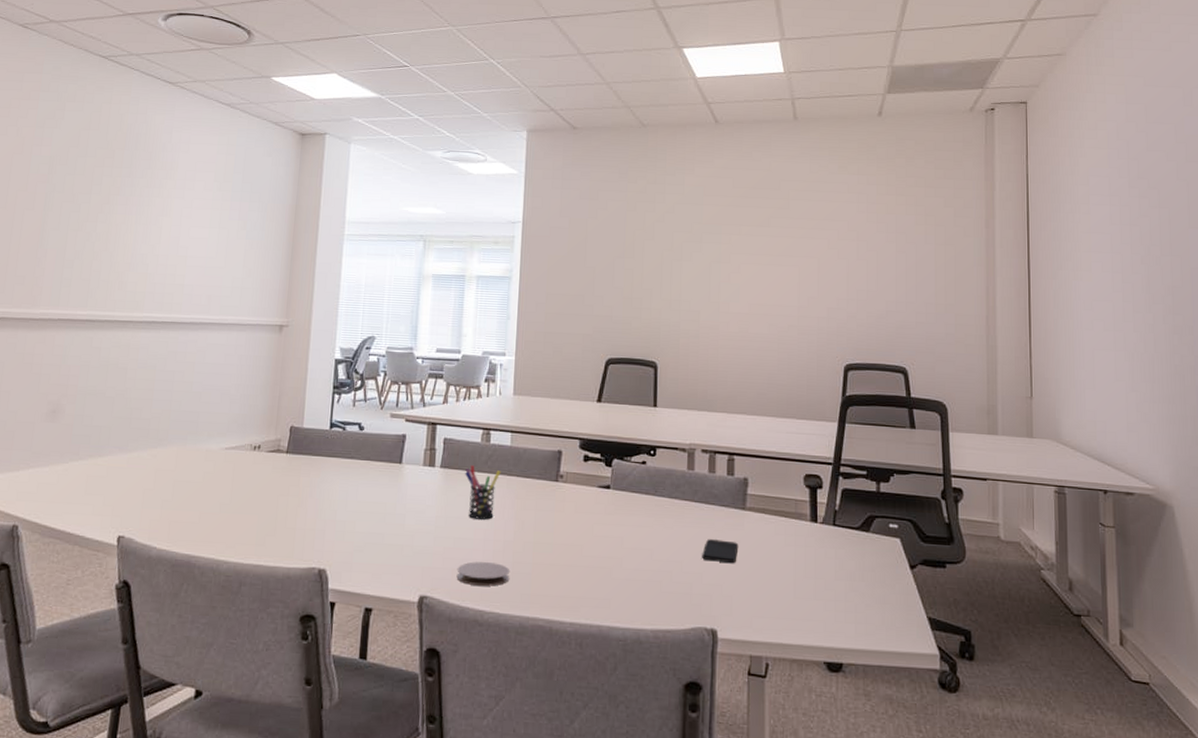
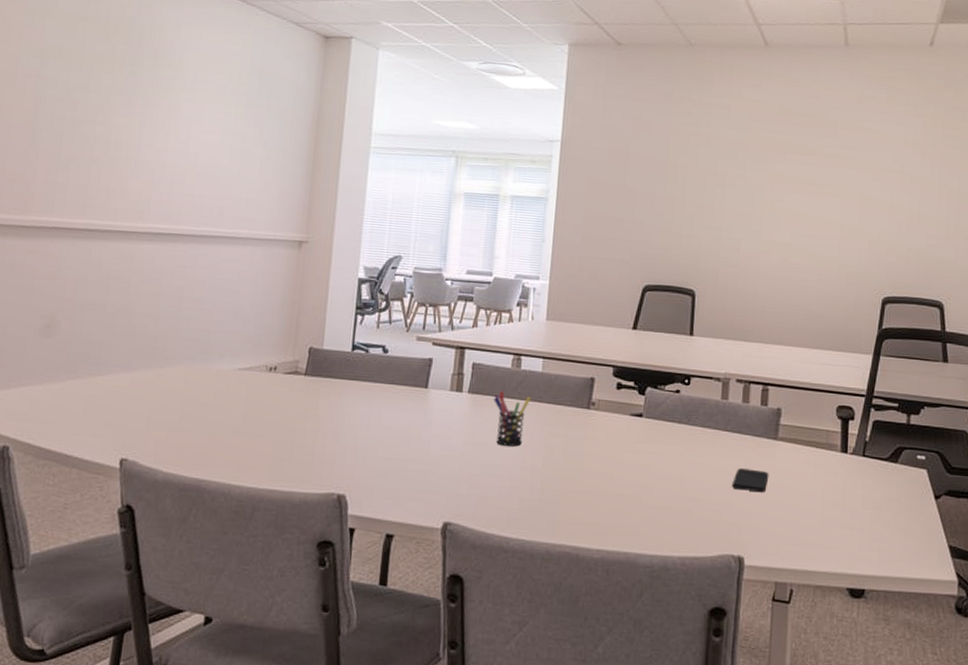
coaster: present [456,562,510,586] -> none [482,488,538,513]

